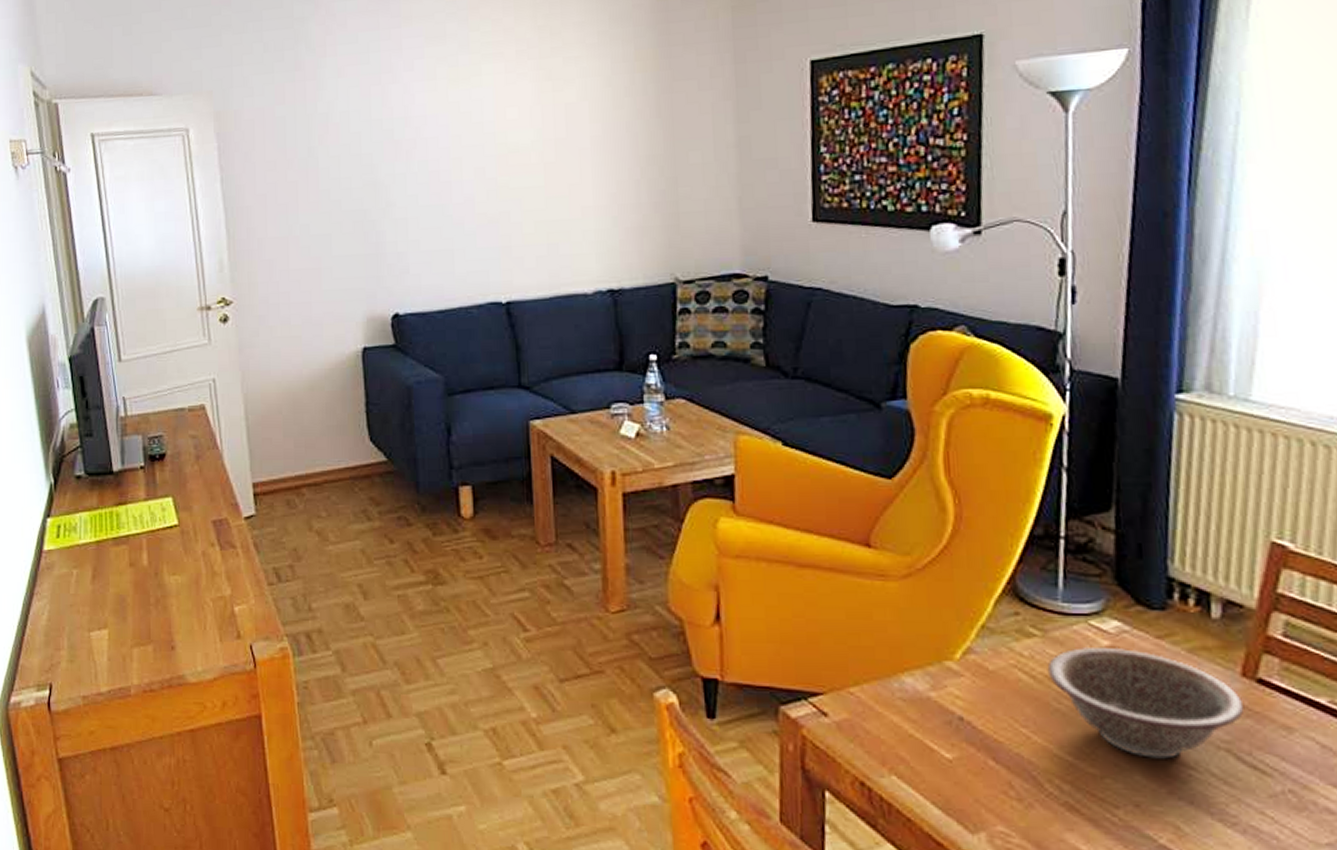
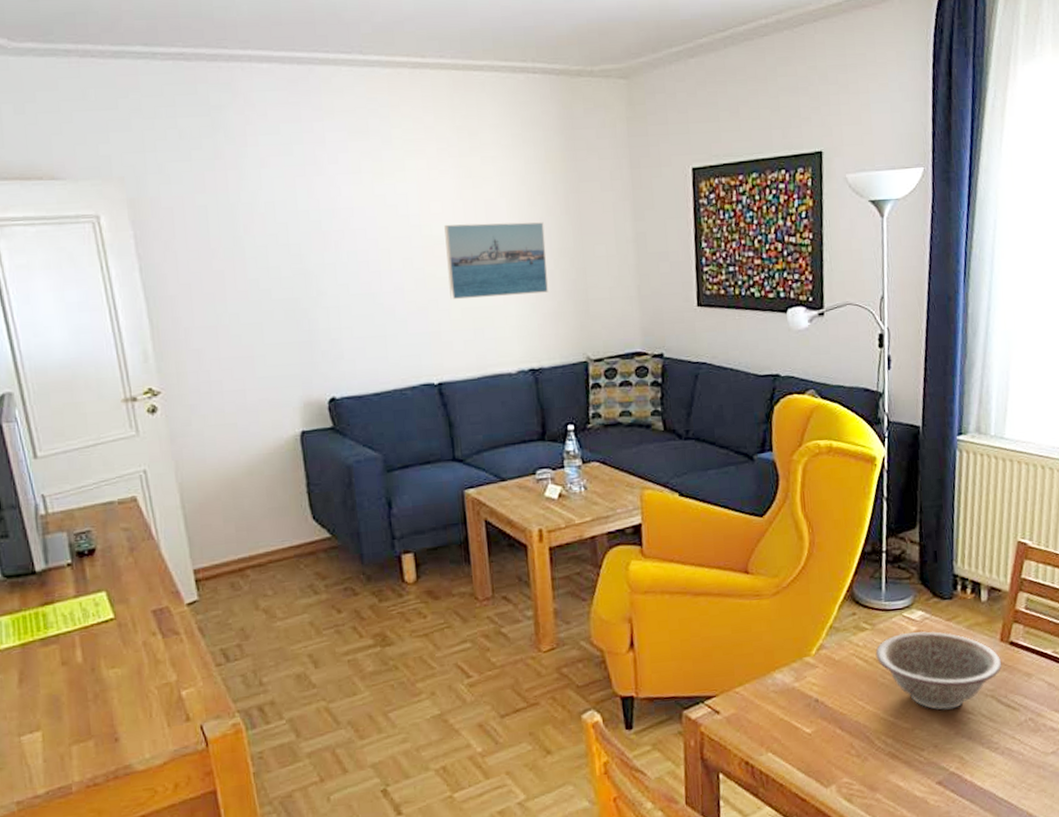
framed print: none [520,127,633,213] -> present [444,222,548,300]

